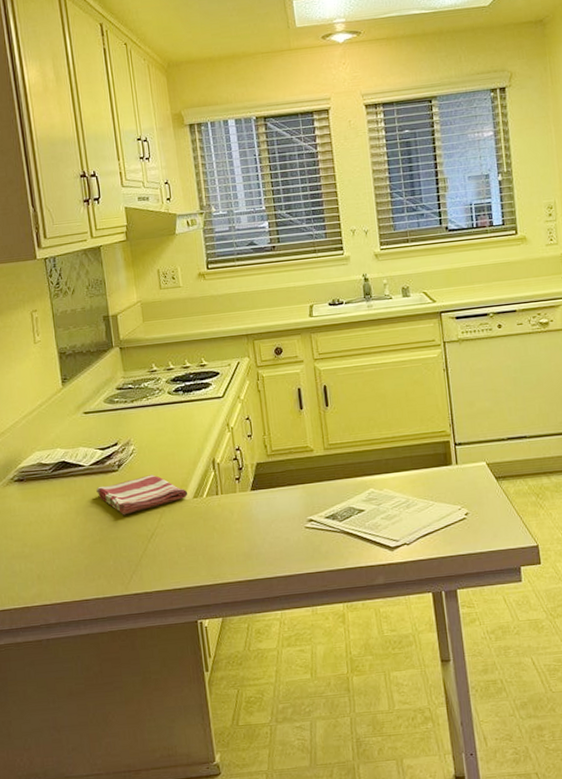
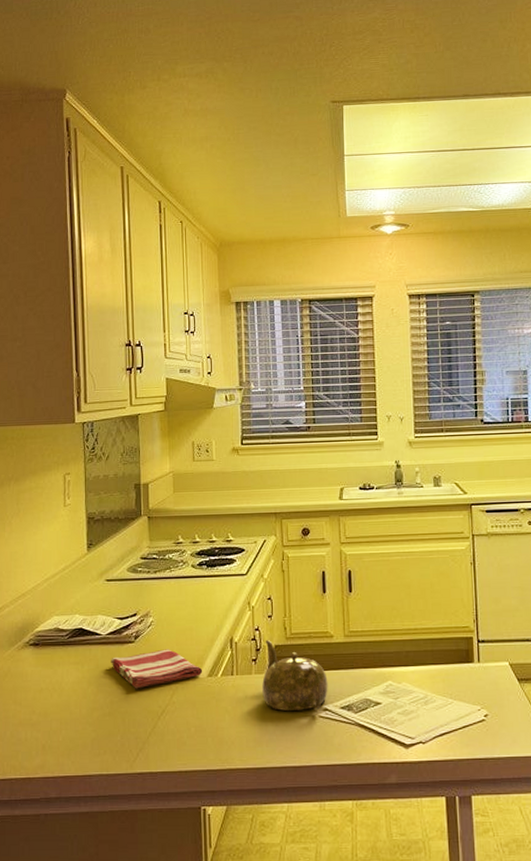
teapot: none [247,459,312,525] -> present [262,640,328,712]

